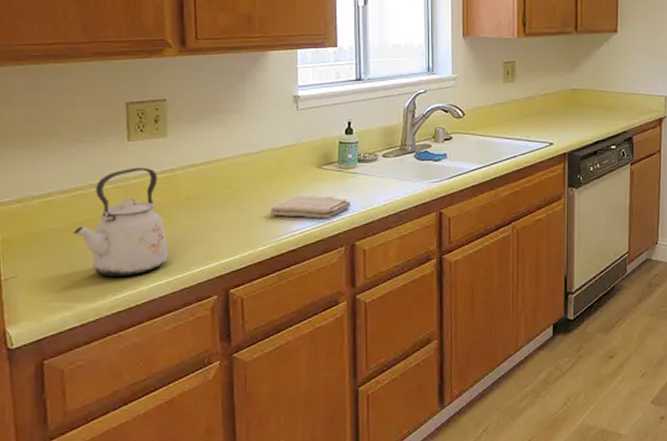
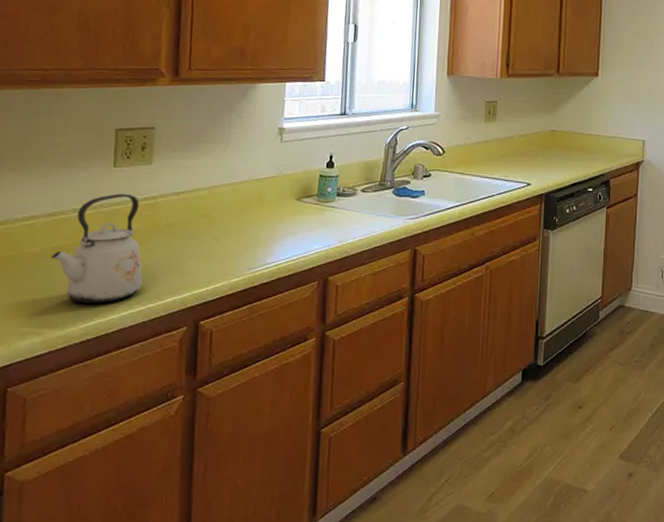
washcloth: present [270,195,351,219] -> none [246,227,327,253]

